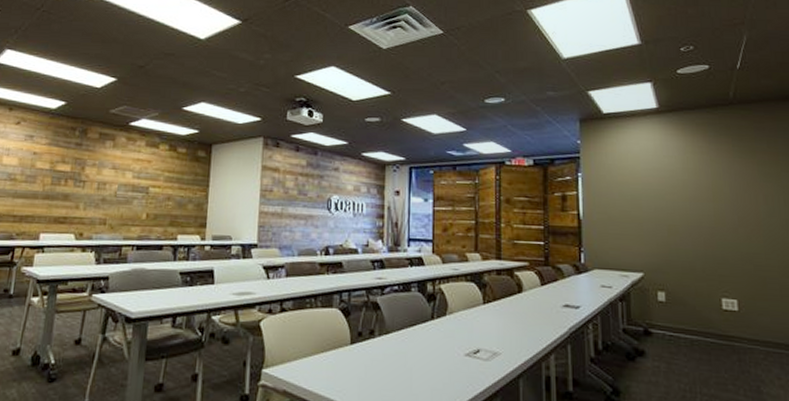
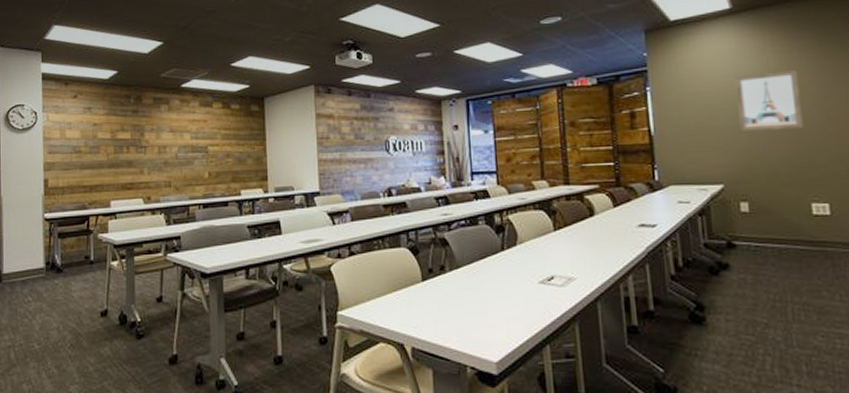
wall art: none [658,170,717,227] -> present [735,69,804,132]

